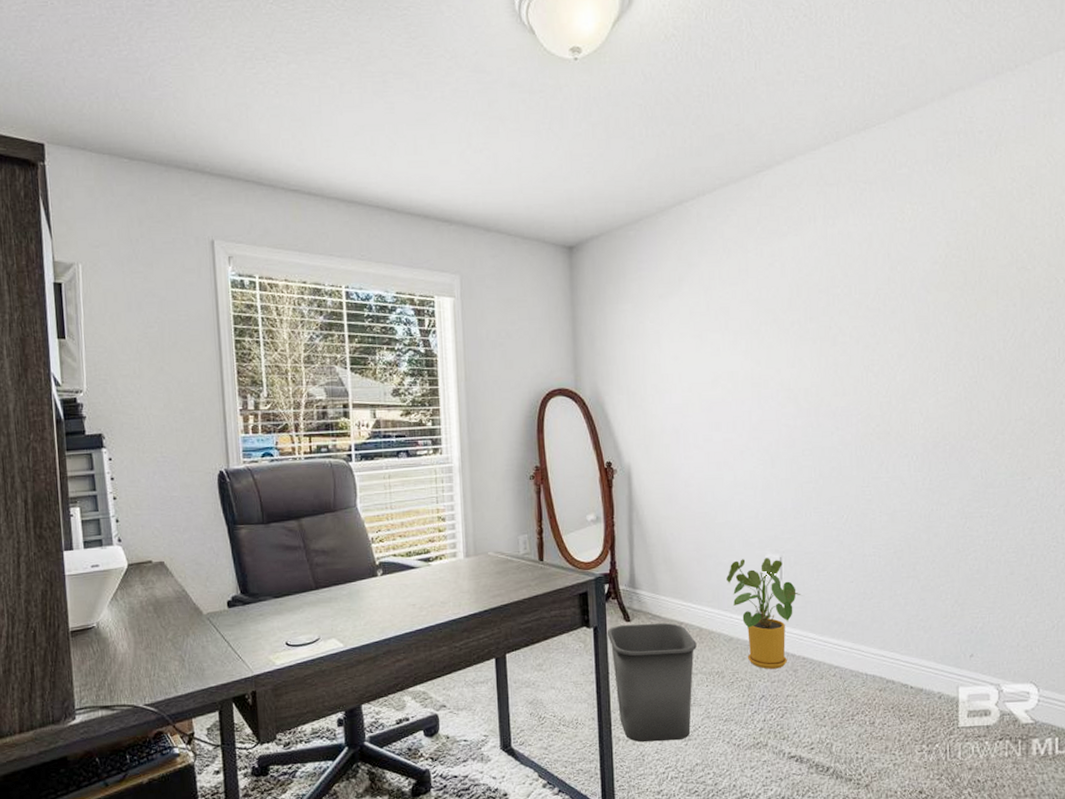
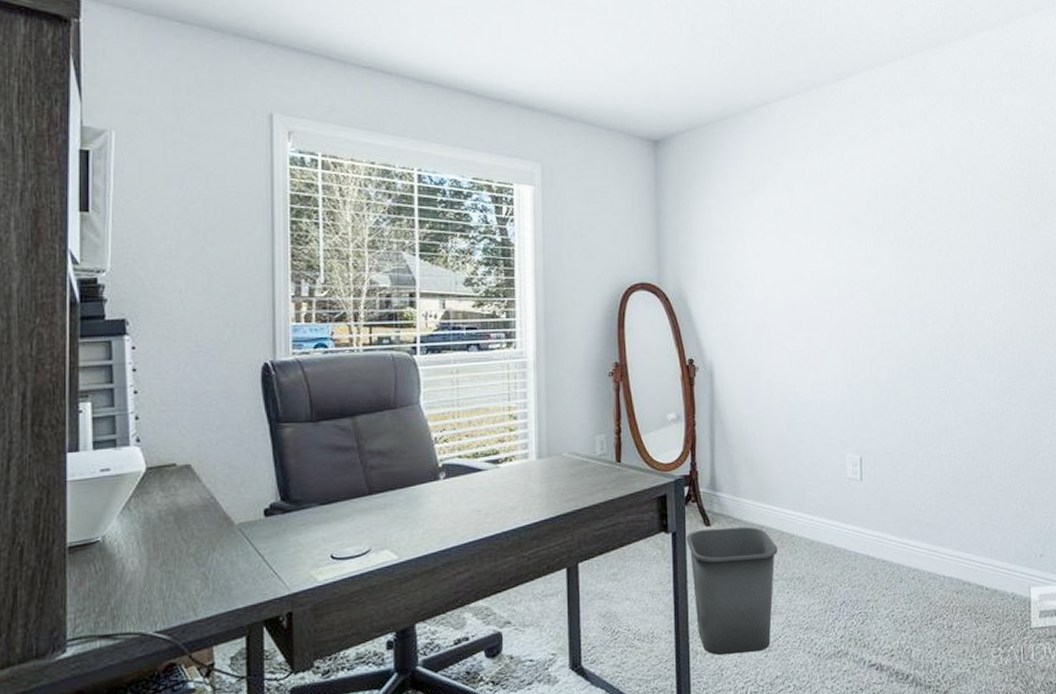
house plant: present [727,558,801,669] -> none [808,458,881,573]

